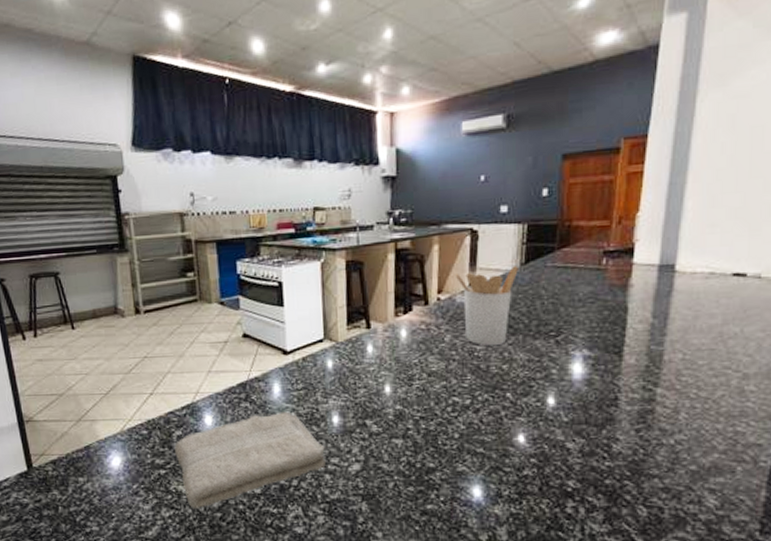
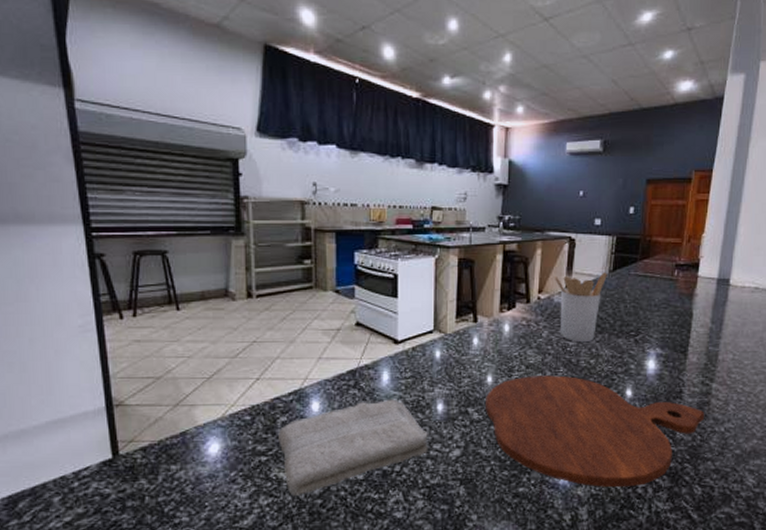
cutting board: none [384,383,649,507] -> present [486,375,705,487]

